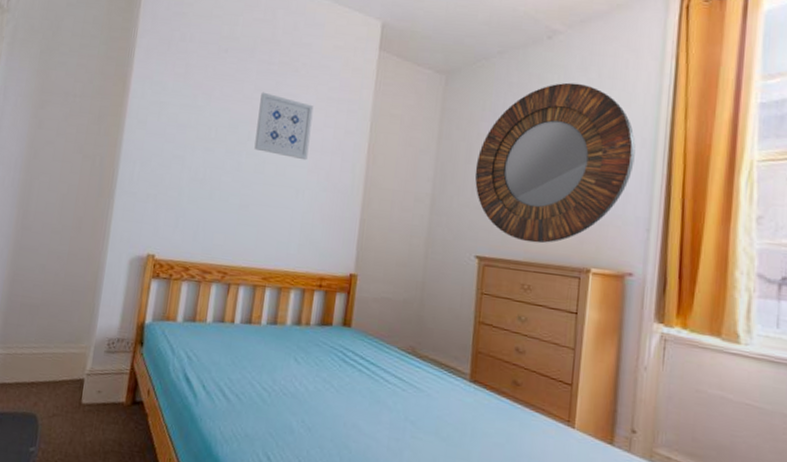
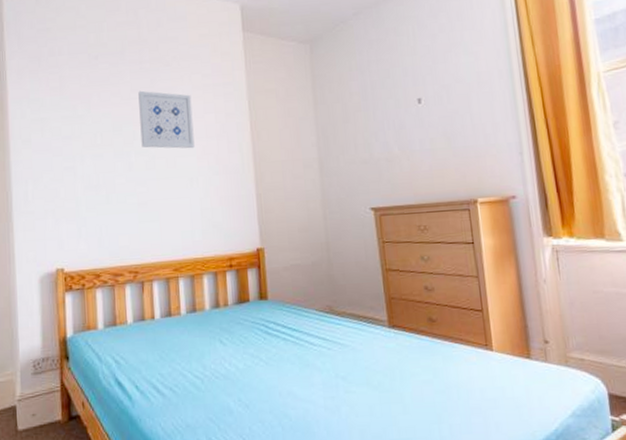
home mirror: present [474,82,636,244] -> none [353,30,496,186]

